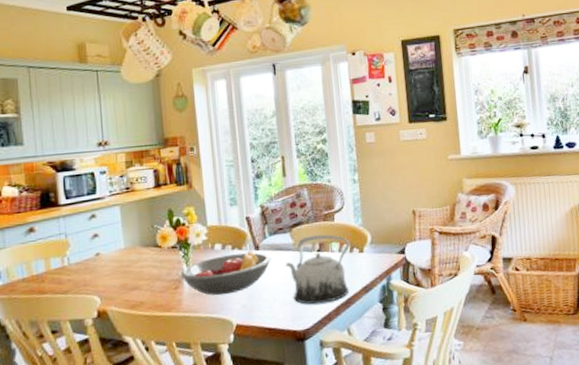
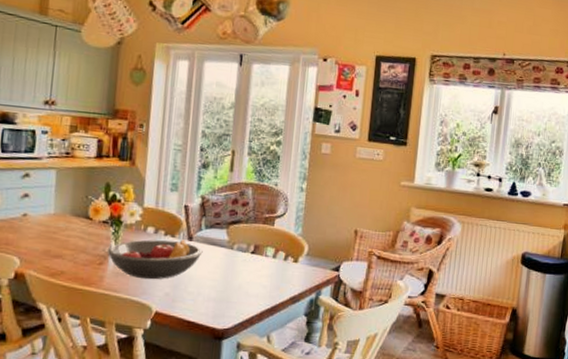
teapot: present [286,234,351,305] -> none [217,236,286,306]

